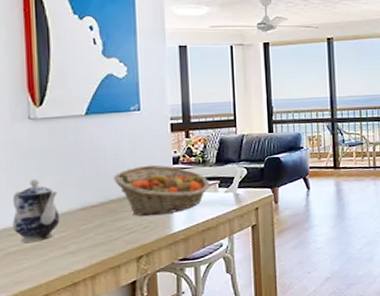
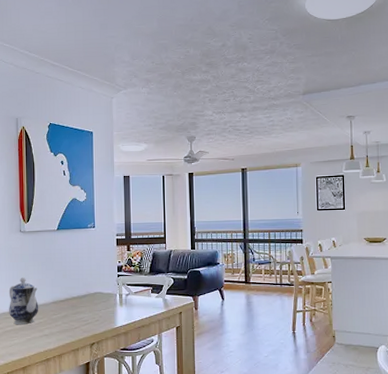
fruit basket: present [113,164,210,216] -> none [75,271,145,312]

